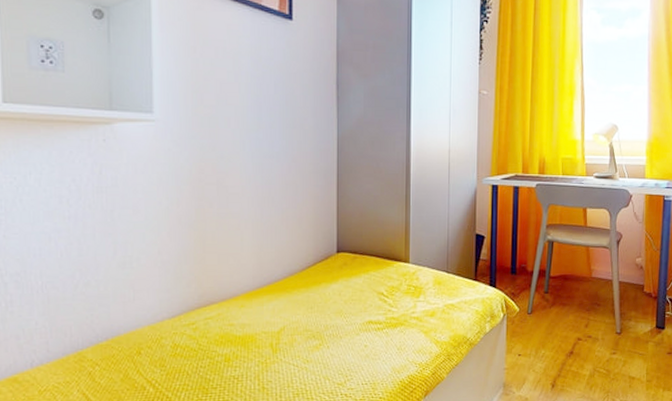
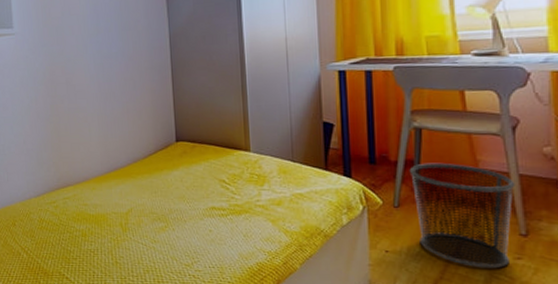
waste bin: none [541,272,616,364] -> present [409,162,515,269]

